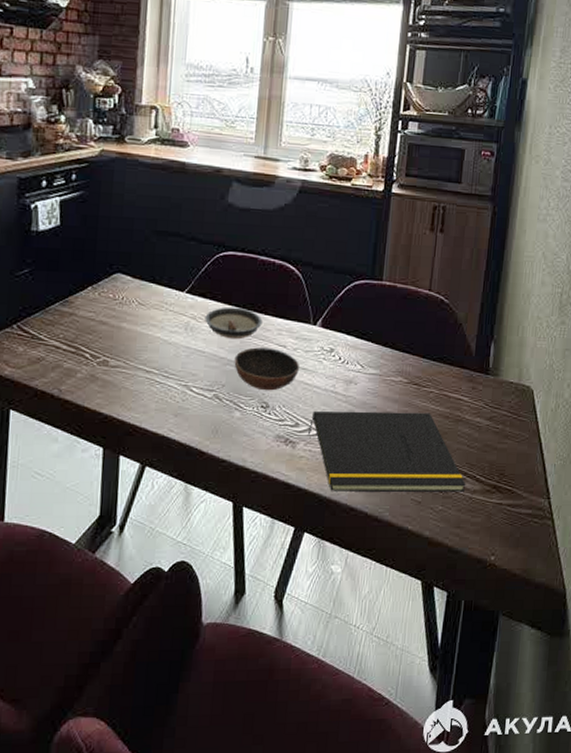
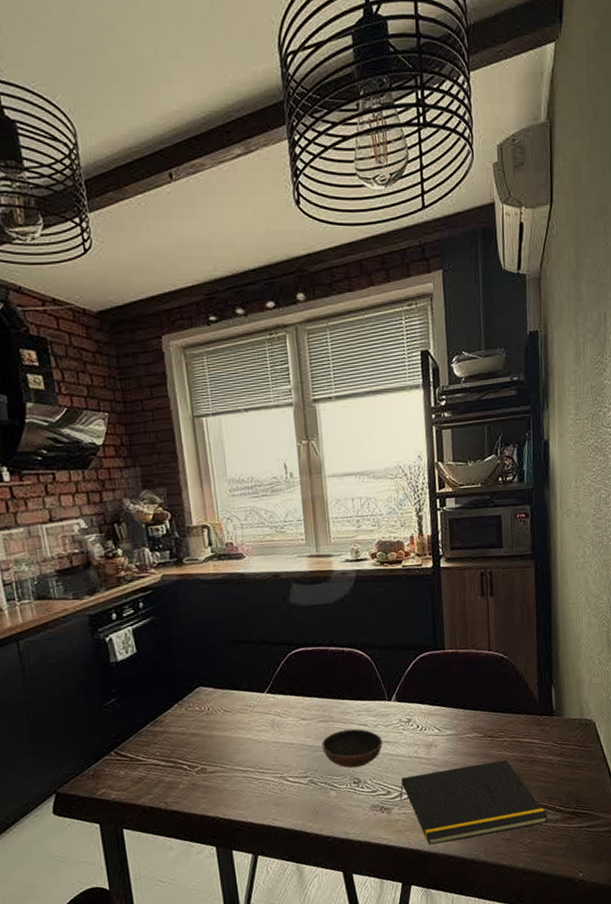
saucer: present [205,307,263,340] -> none [288,697,342,728]

